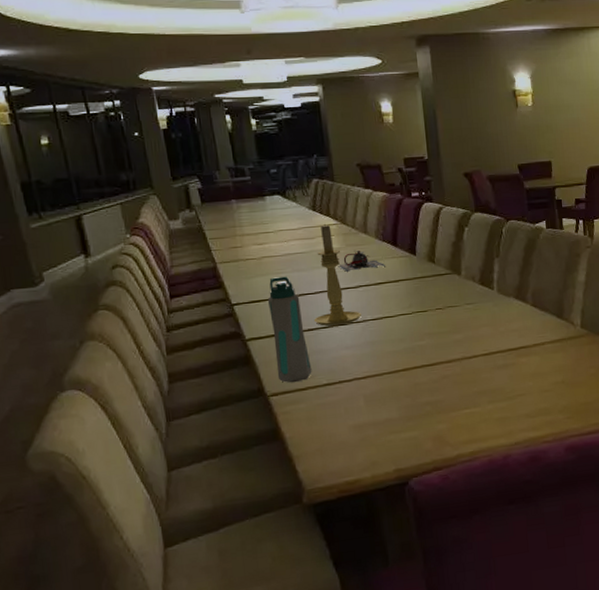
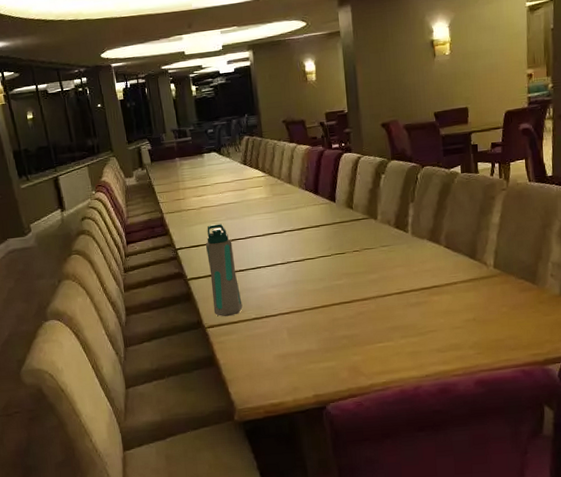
candle holder: present [313,224,362,326] -> none [244,176,287,268]
teapot: present [337,250,385,272] -> none [265,199,307,219]

